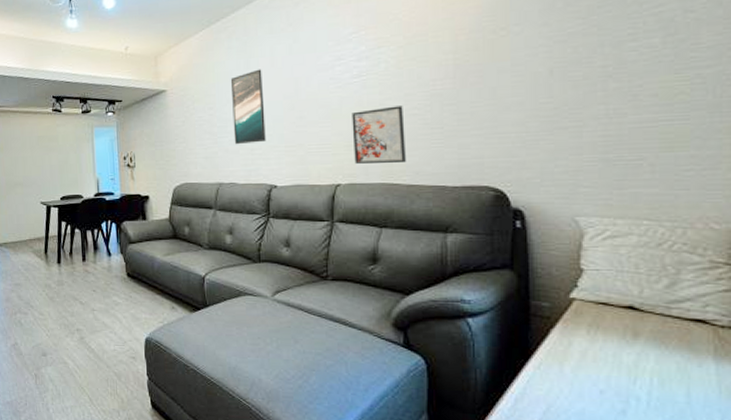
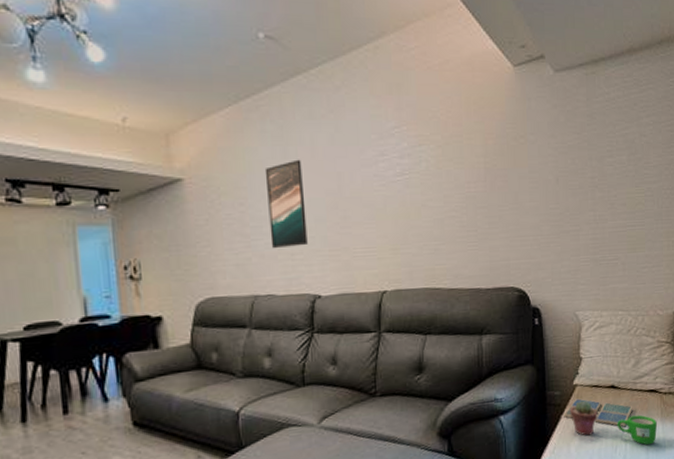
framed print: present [352,106,406,164] -> none [396,207,446,268]
drink coaster: none [554,314,665,358] -> present [563,398,633,427]
potted succulent: none [563,317,607,359] -> present [569,400,598,436]
mug: none [636,346,708,386] -> present [616,414,658,445]

